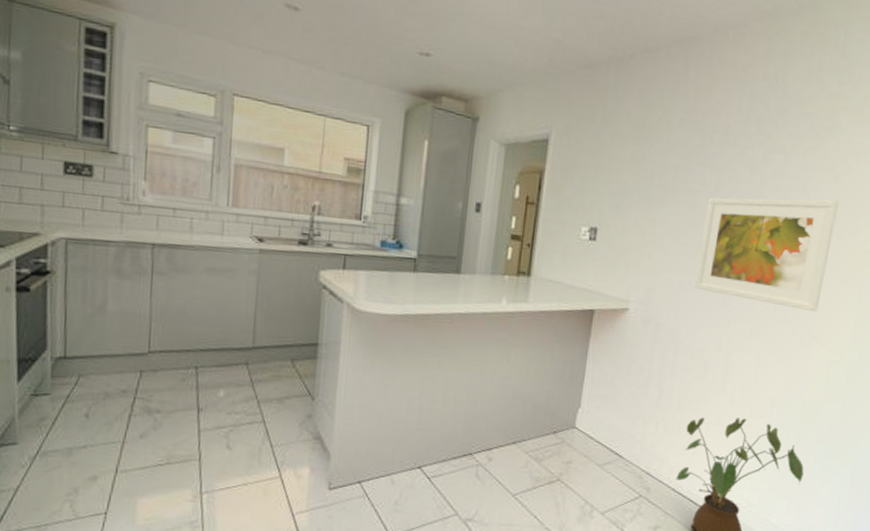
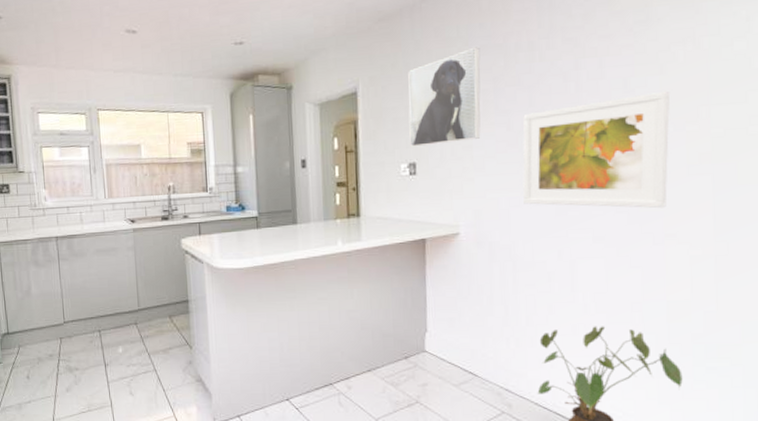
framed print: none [594,118,680,215] -> present [408,47,481,147]

